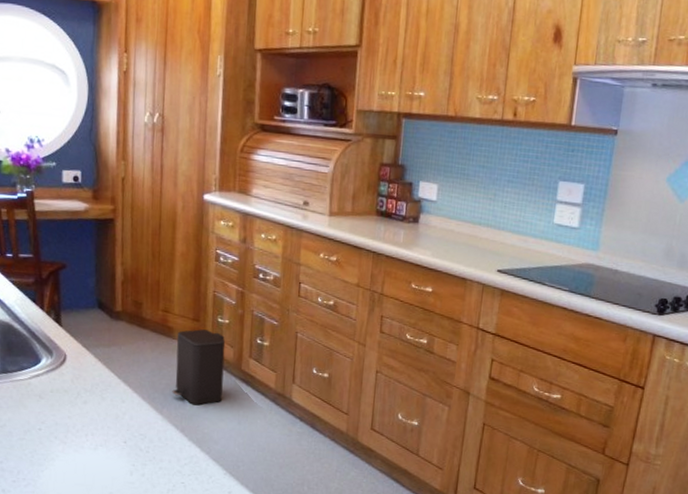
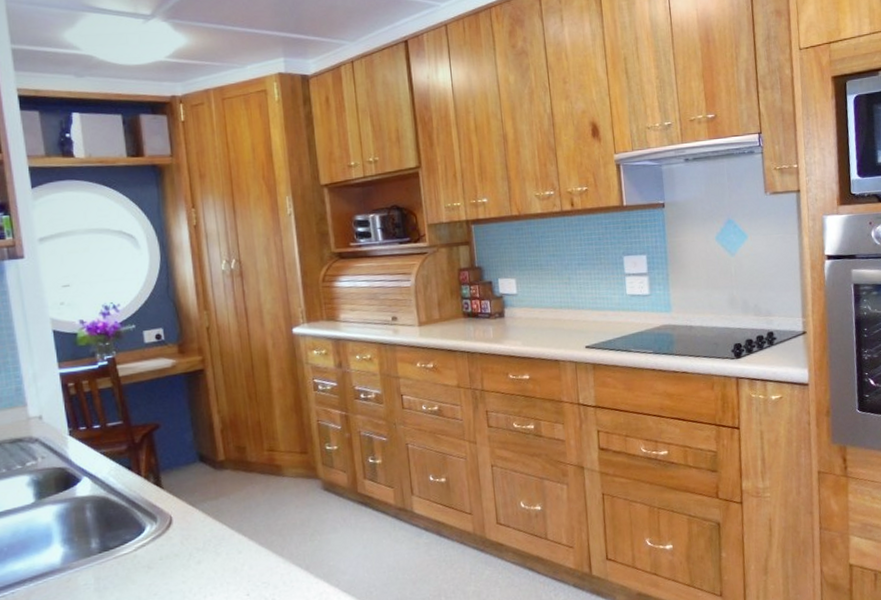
pedal bin: present [172,329,226,406] -> none [286,460,343,540]

